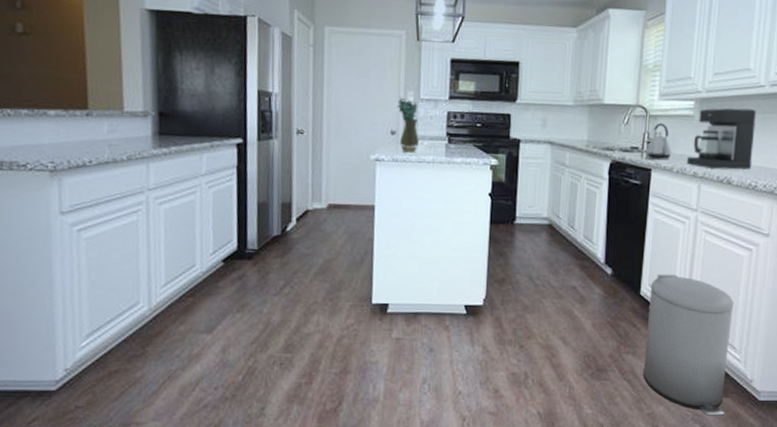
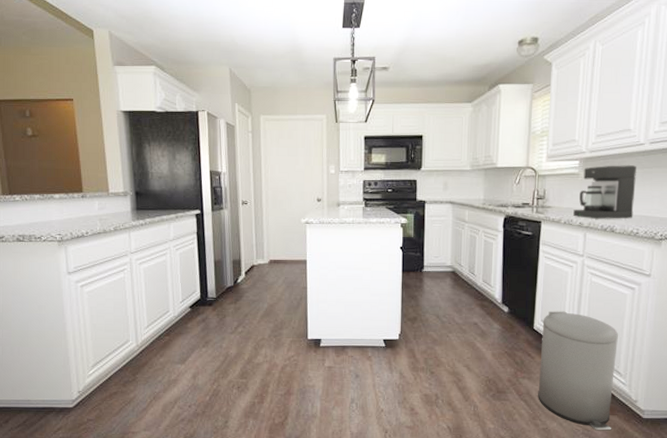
vase: present [397,97,419,153] -> none [321,170,340,216]
kettle: present [645,122,672,160] -> none [535,181,560,213]

